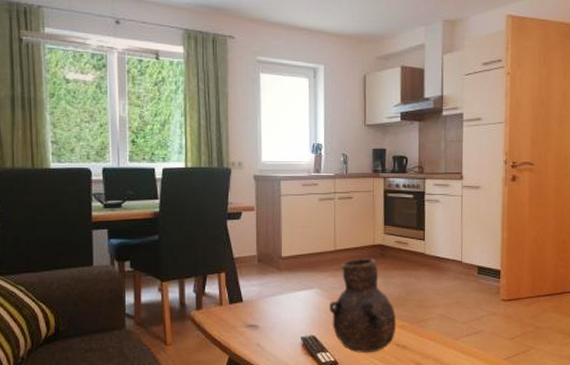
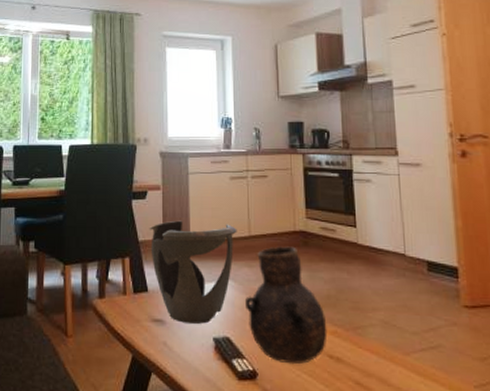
decorative bowl: none [244,238,324,326] -> present [149,220,237,324]

